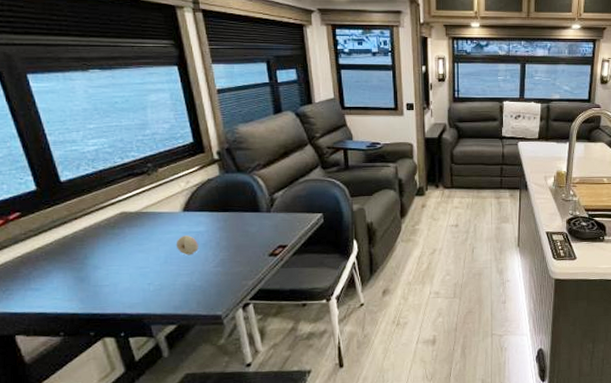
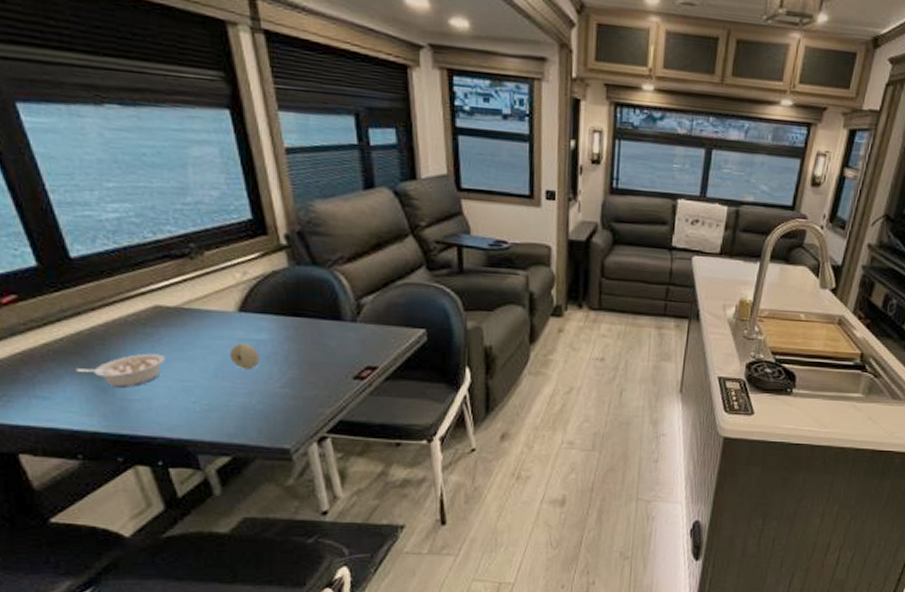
legume: none [62,248,129,277] -> present [77,353,166,388]

